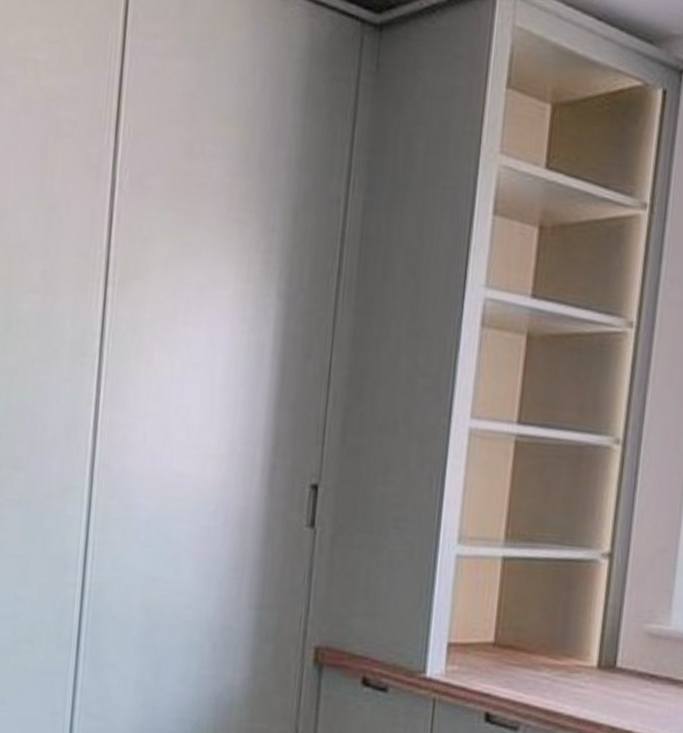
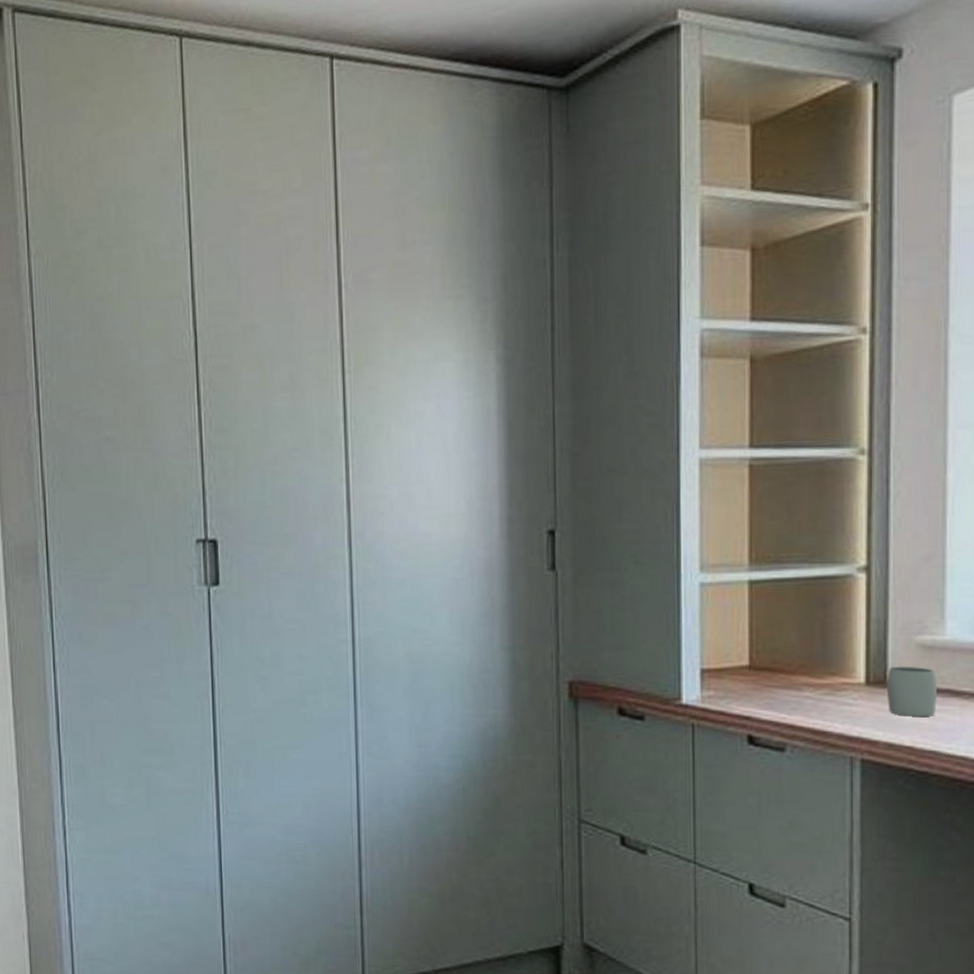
mug: none [614,652,659,702] -> present [886,666,937,716]

